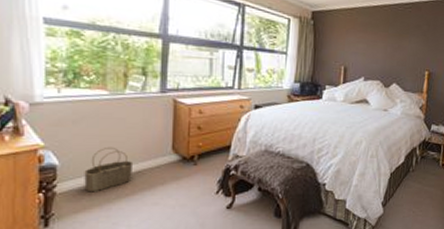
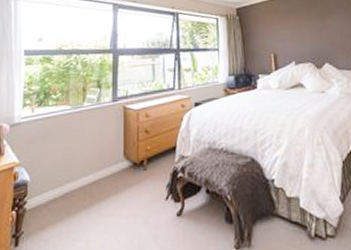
wicker basket: present [84,146,134,192] -> none [49,158,91,207]

